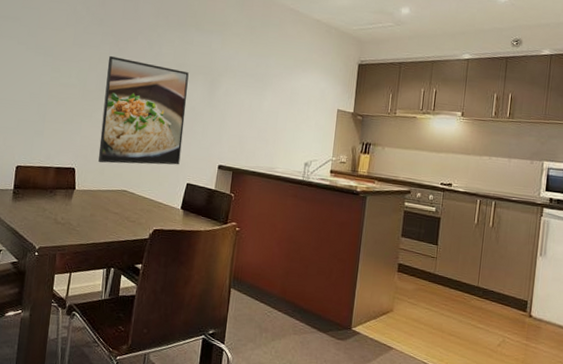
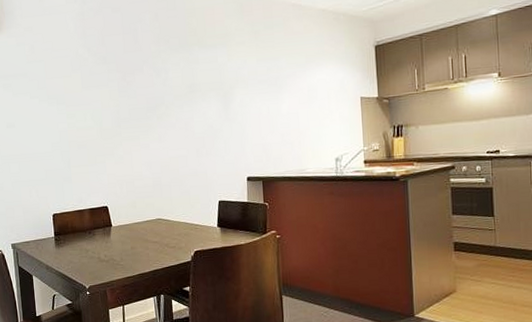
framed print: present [98,55,189,165] -> none [118,91,208,197]

